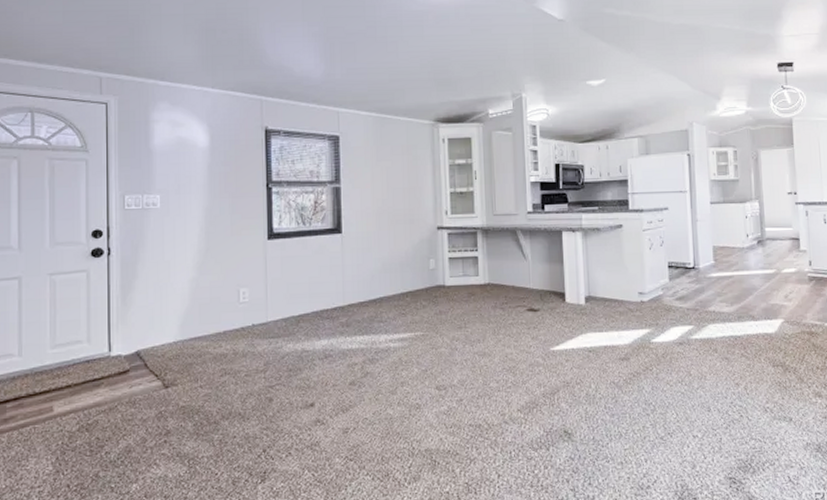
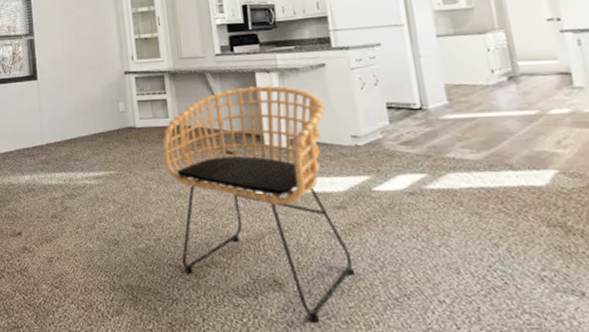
chair: none [471,244,632,467] -> present [162,85,356,323]

